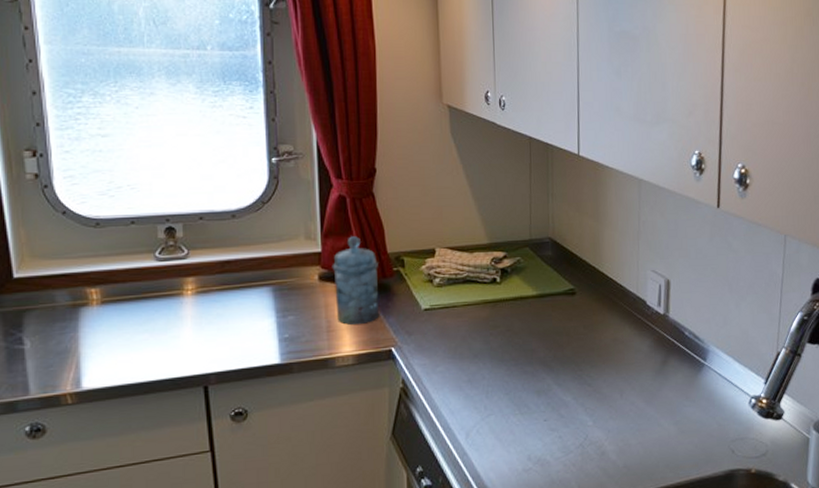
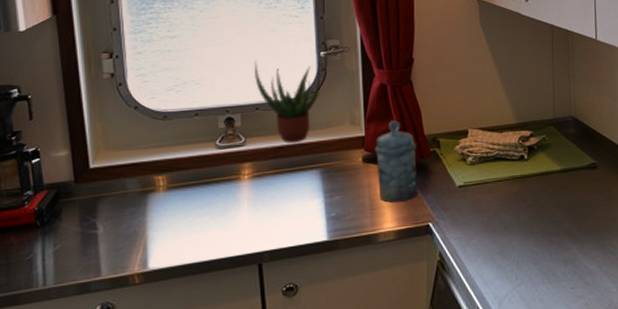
potted plant: none [198,165,272,258] -> present [255,61,320,144]

